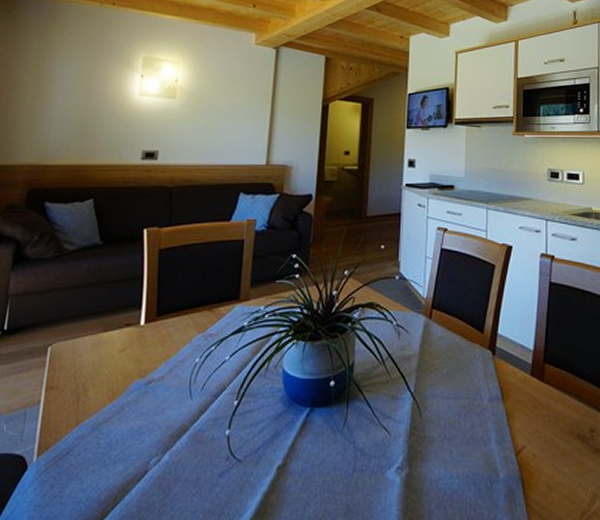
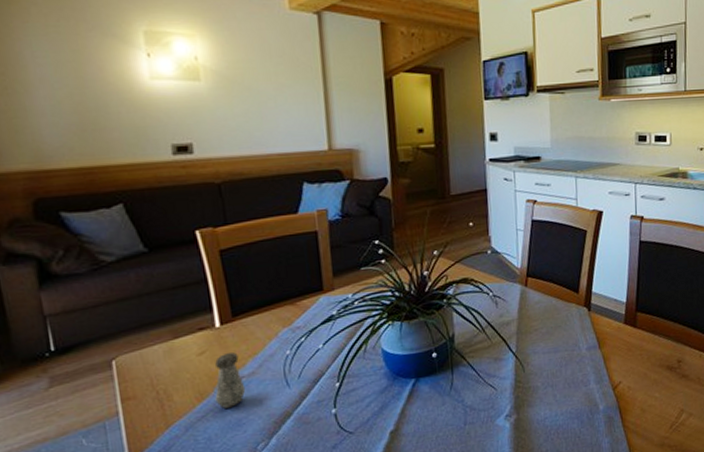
salt shaker: none [124,353,154,412] -> present [215,352,246,408]

